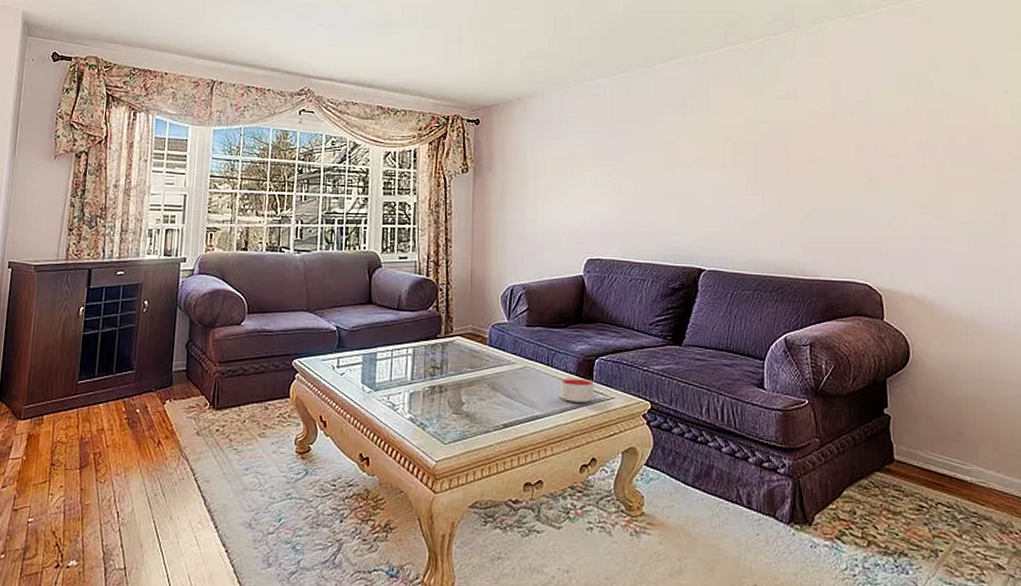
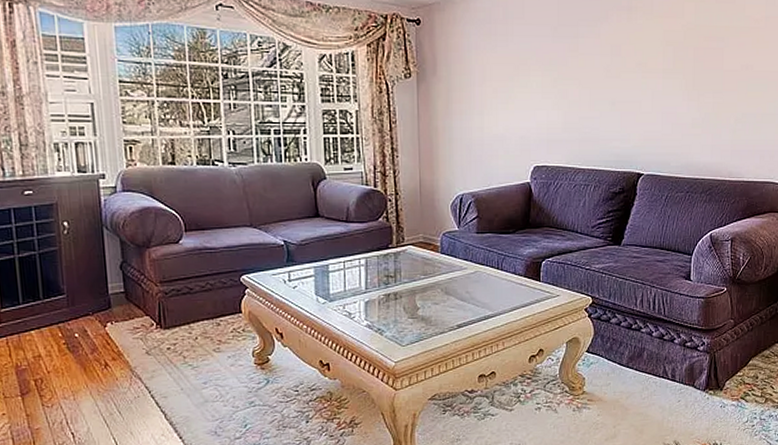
candle: present [561,377,595,403] -> none [510,279,542,301]

